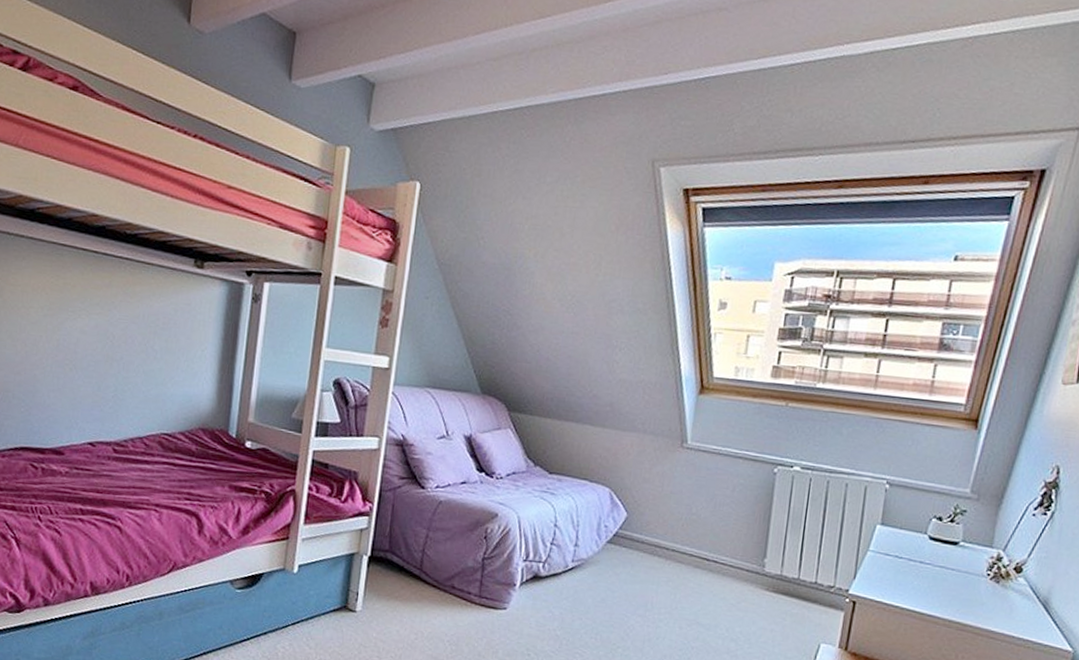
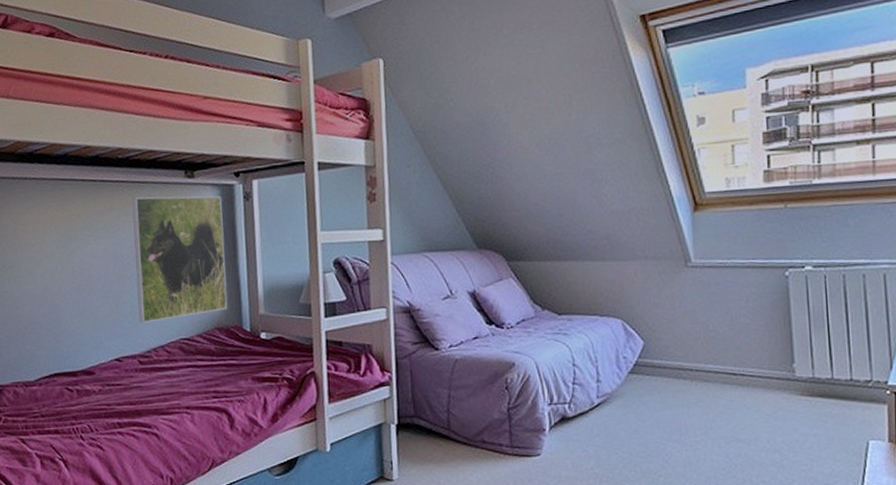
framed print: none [121,278,229,412] -> present [131,196,228,323]

